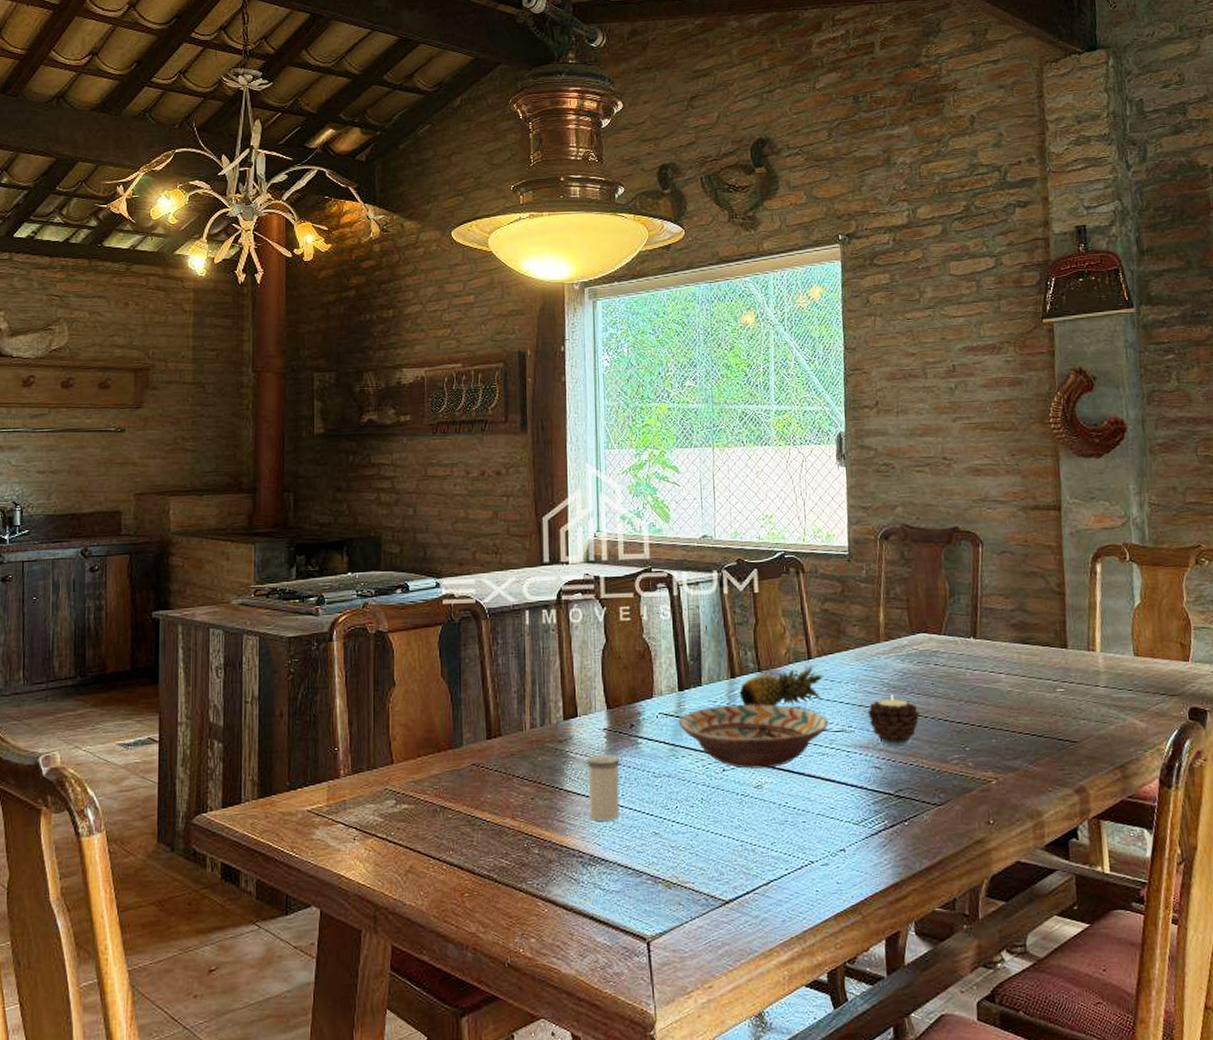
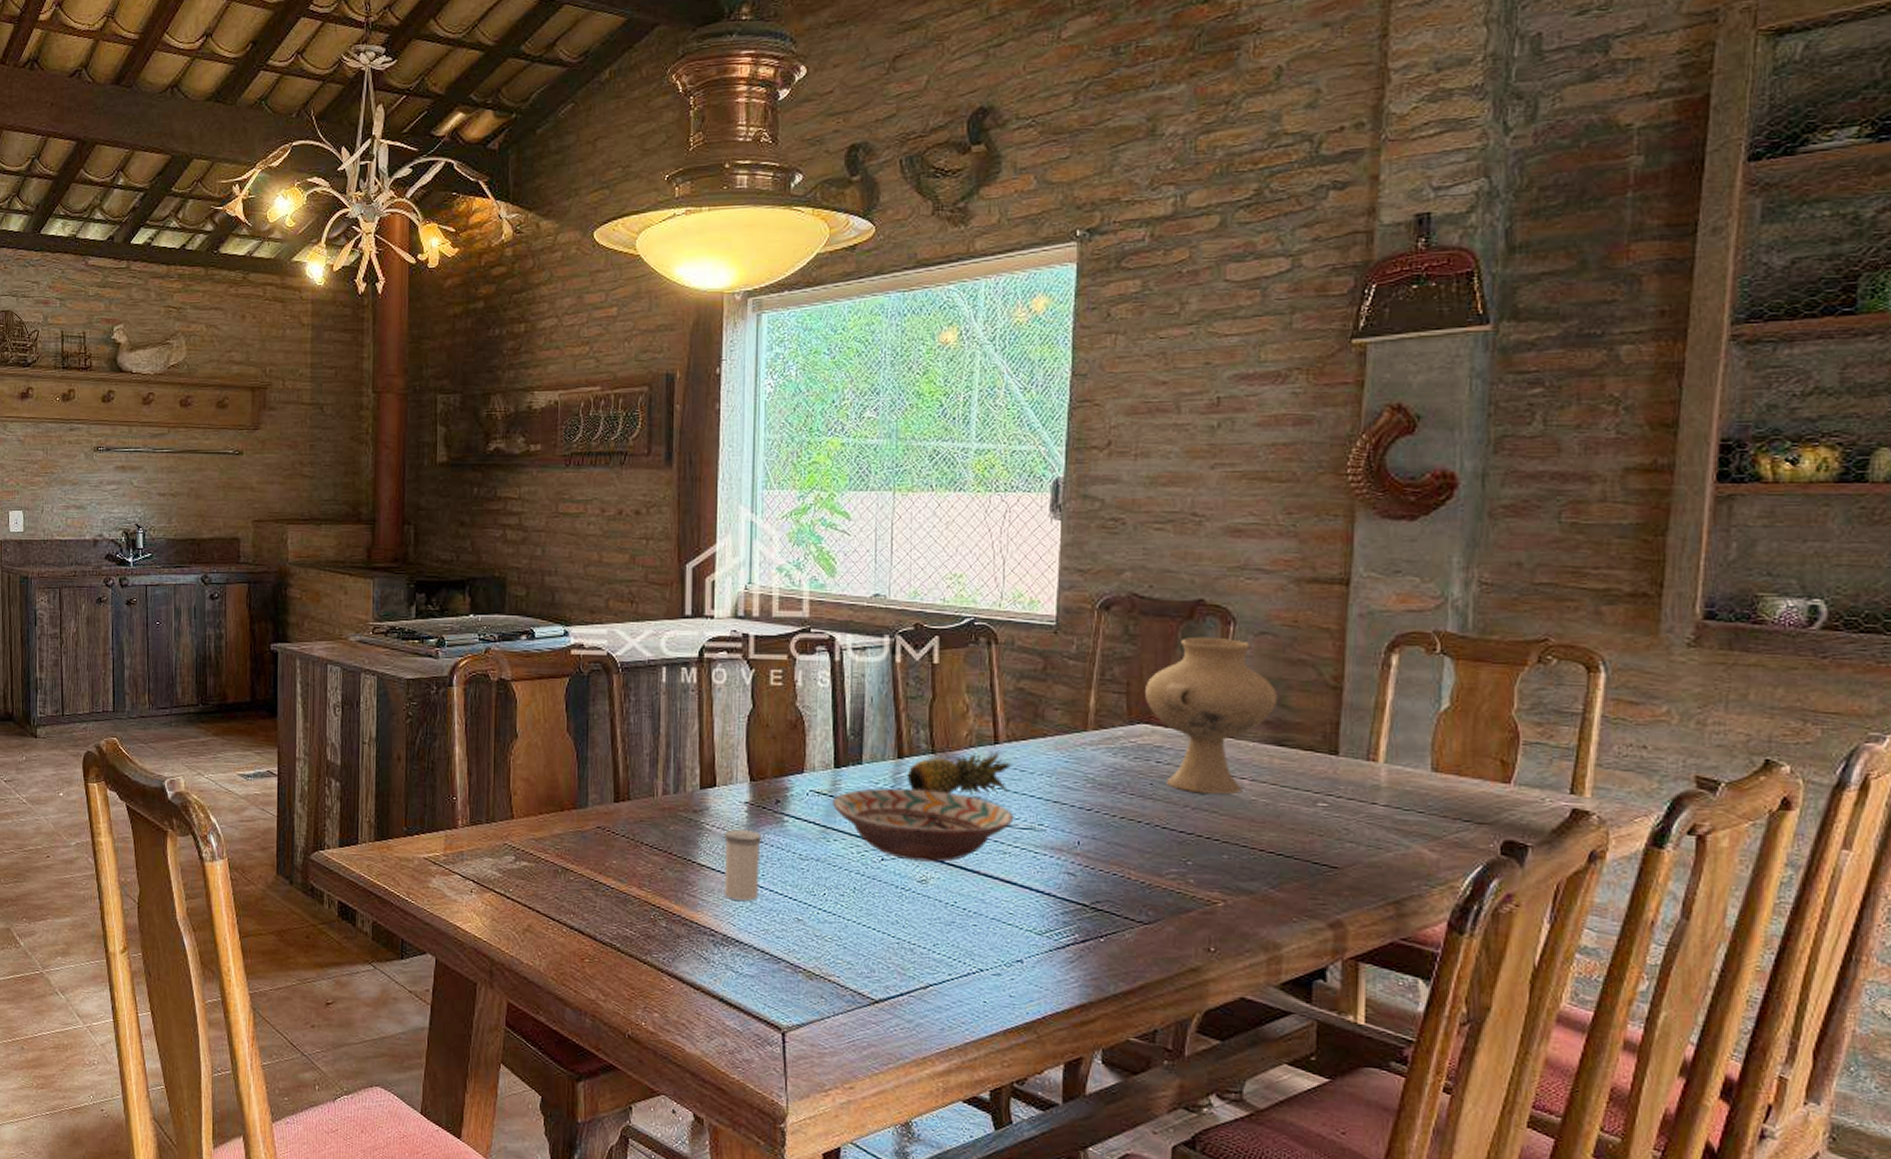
candle: present [868,694,920,745] -> none [1065,792,1131,851]
vase: none [921,557,1019,689] -> present [1145,636,1277,795]

